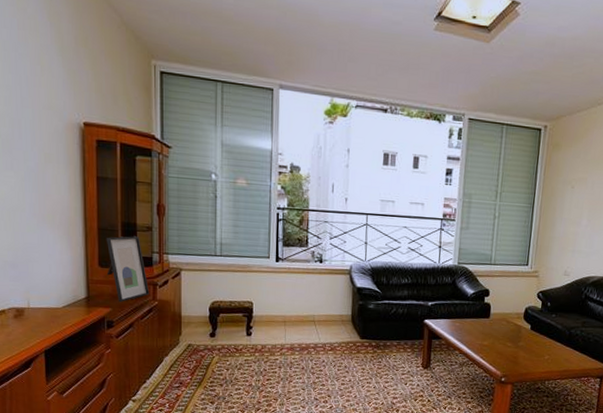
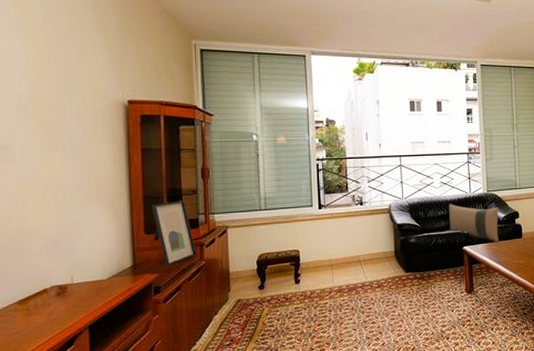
pillow: none [412,272,469,320] -> present [449,204,499,243]

